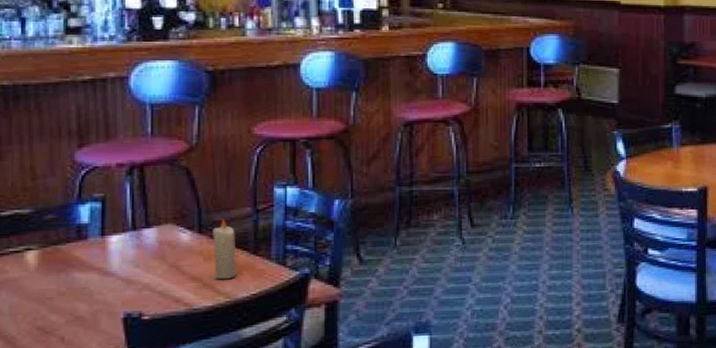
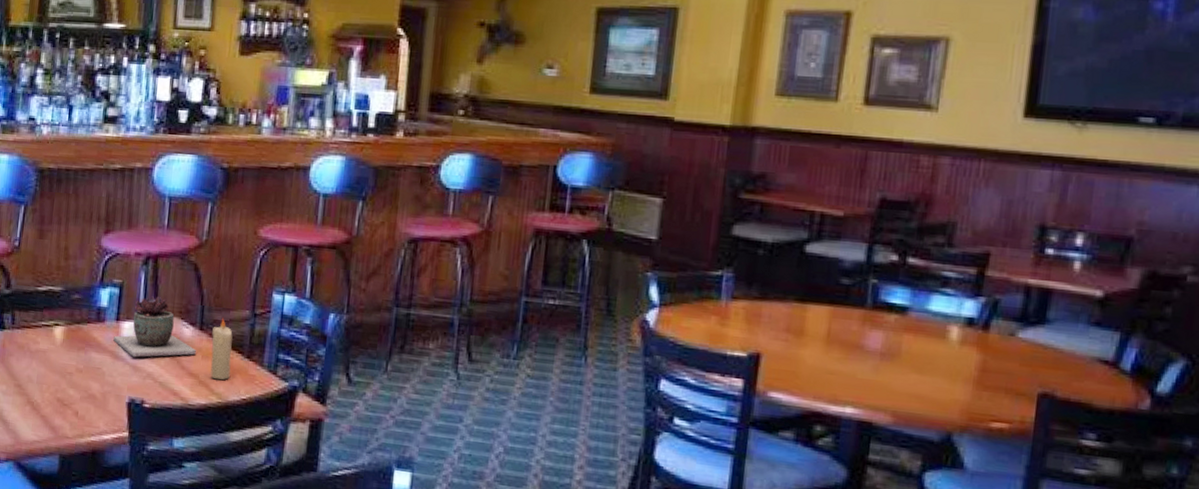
succulent plant: none [100,204,198,271] -> present [113,296,197,358]

